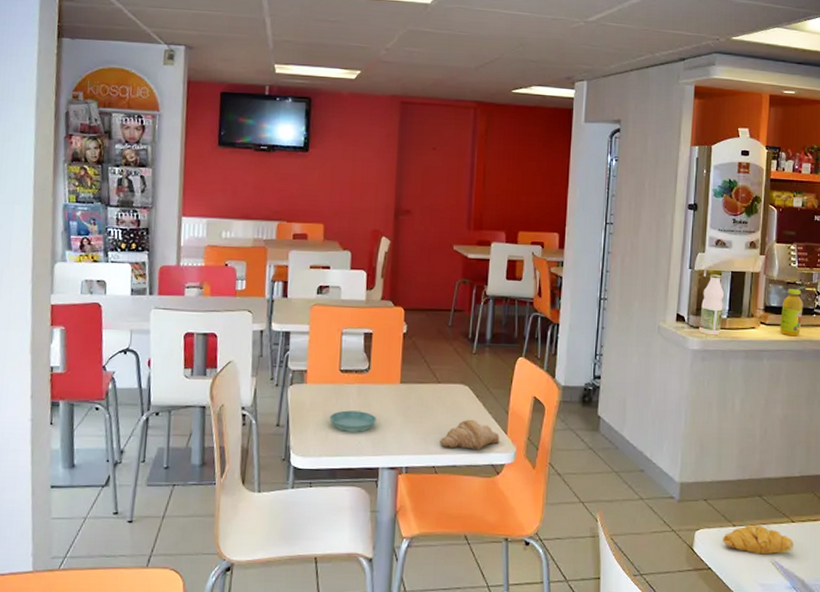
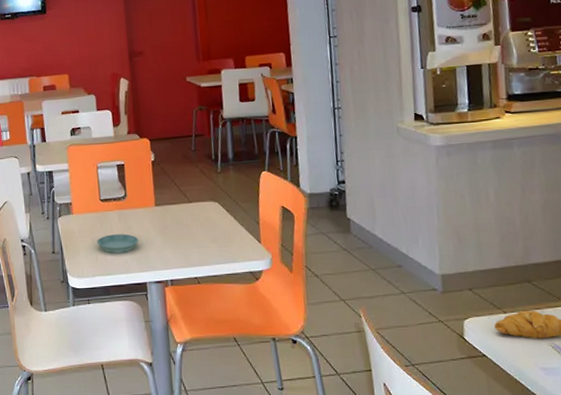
croissant: present [439,419,500,451] -> none [198,232,255,260]
beverage bottle: present [698,274,725,336] -> none [438,70,464,130]
fruit juice: present [780,289,803,337] -> none [526,74,551,122]

